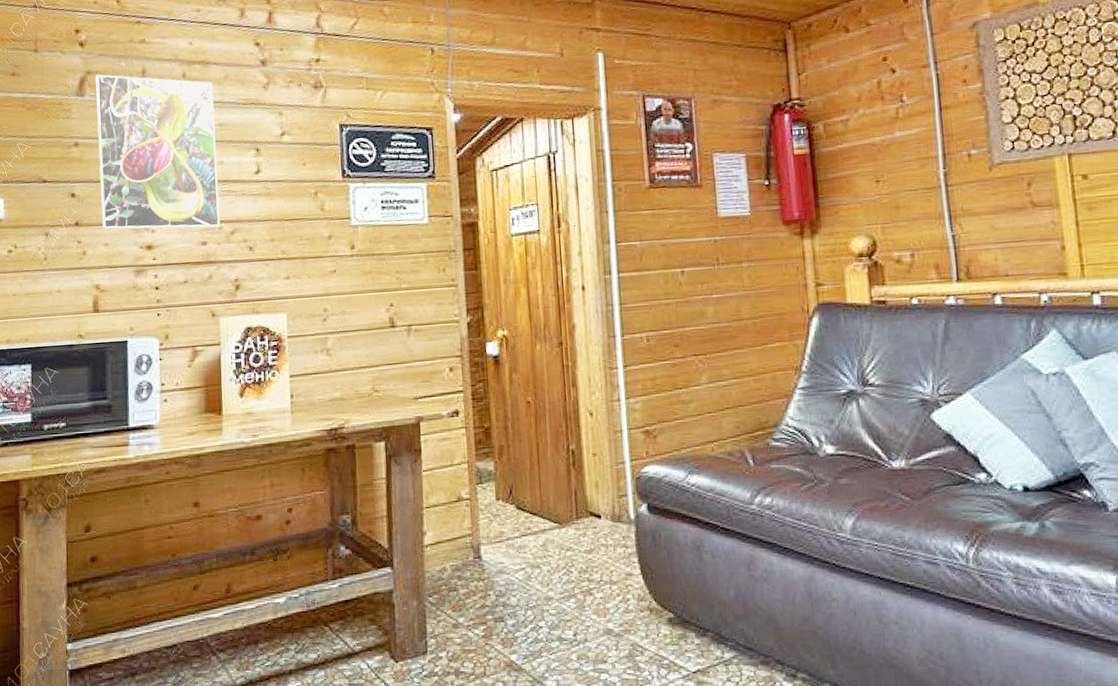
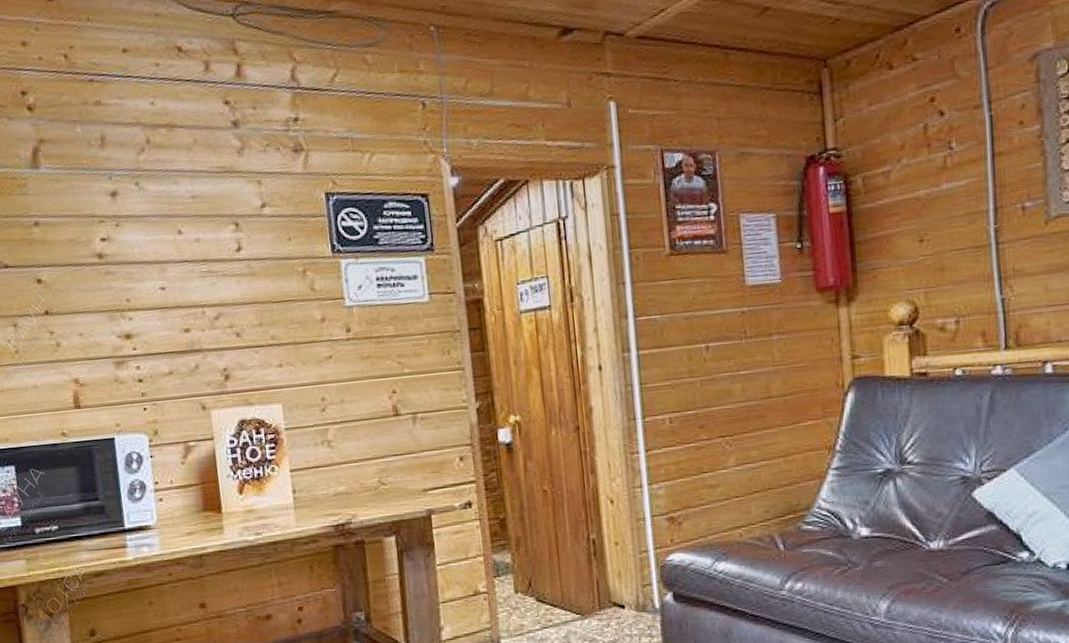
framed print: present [95,74,221,230] -> none [49,142,203,319]

